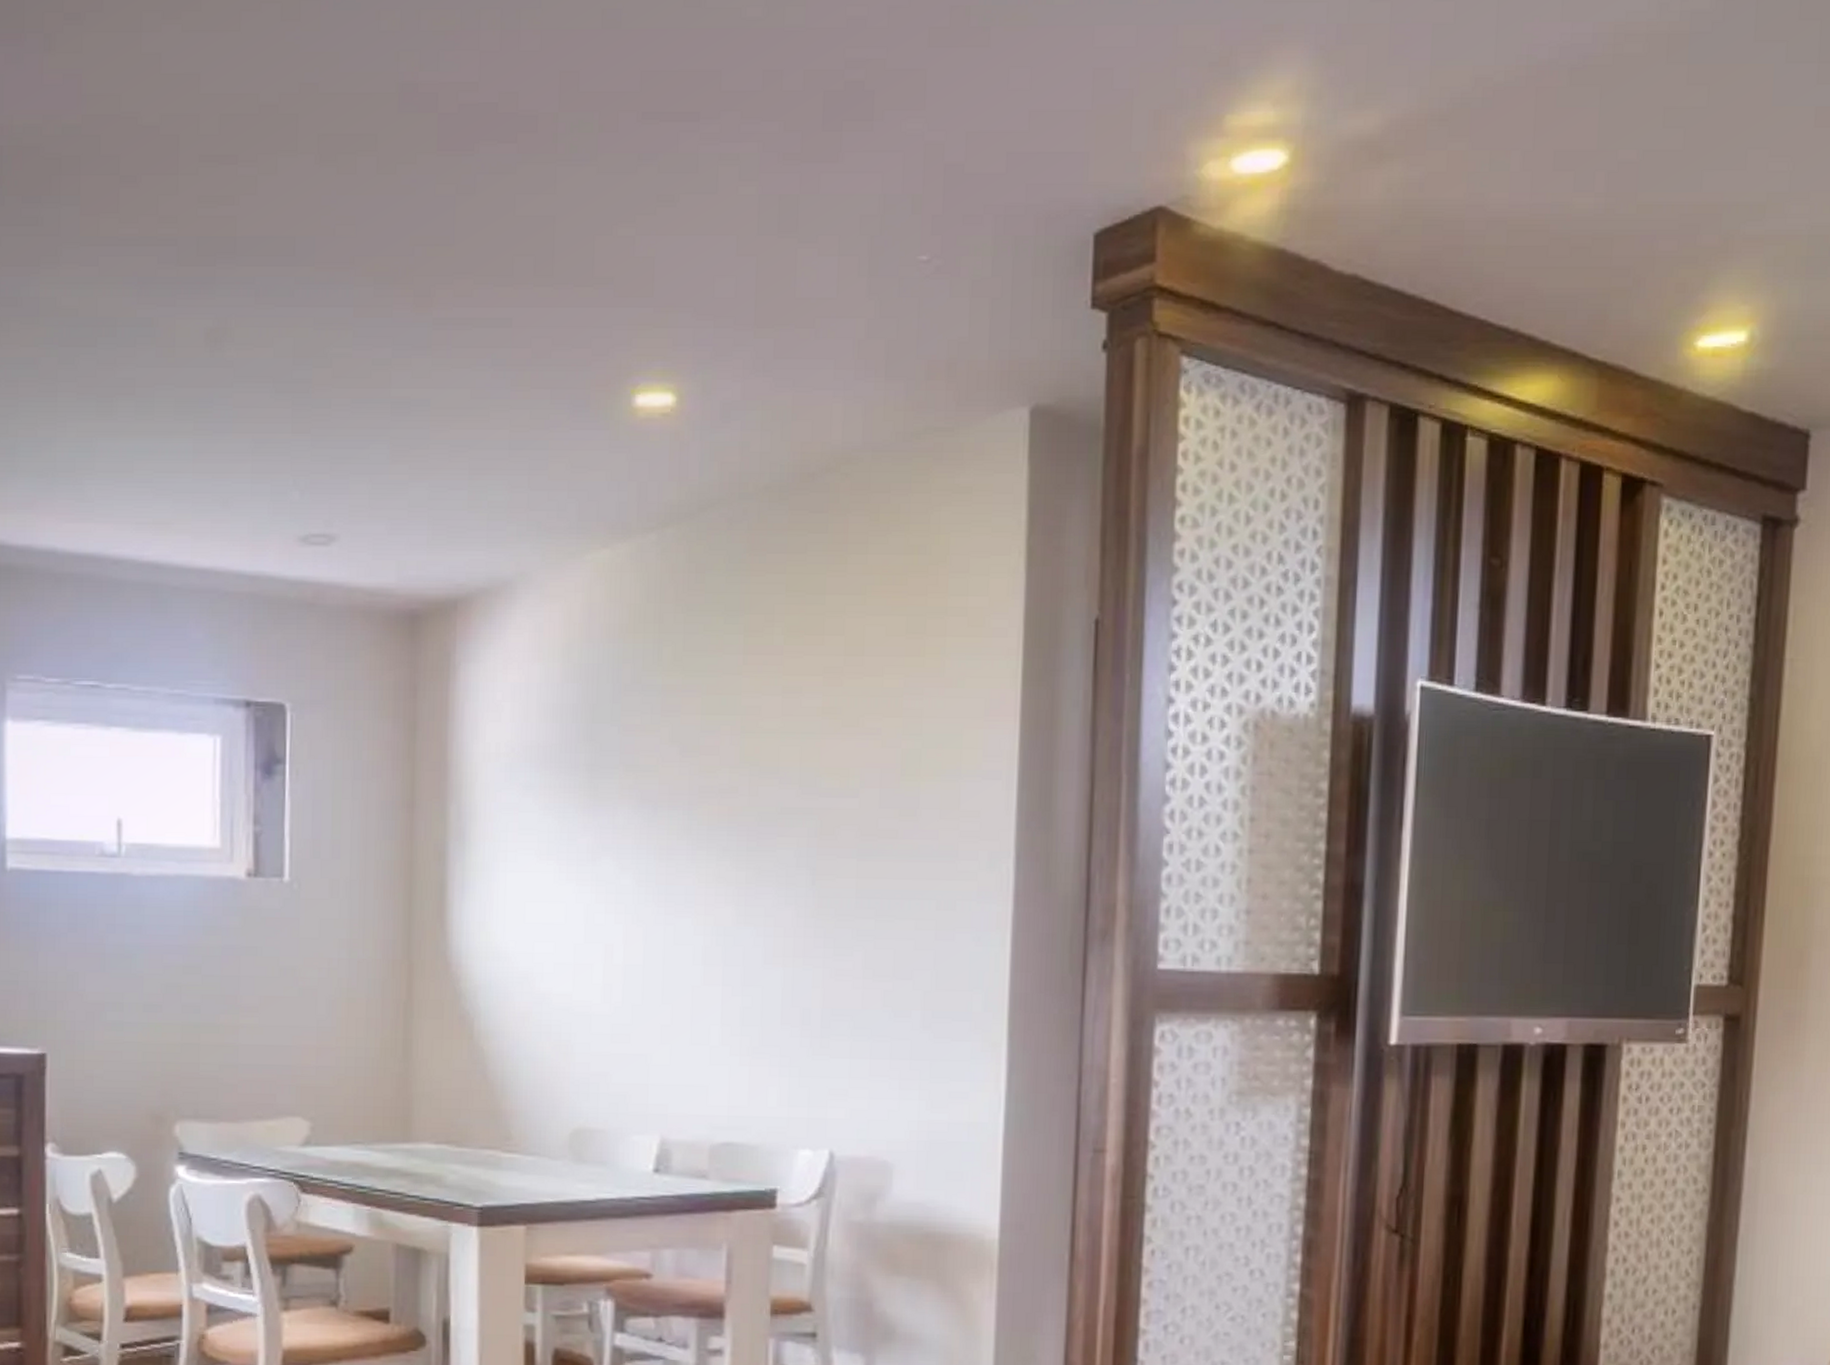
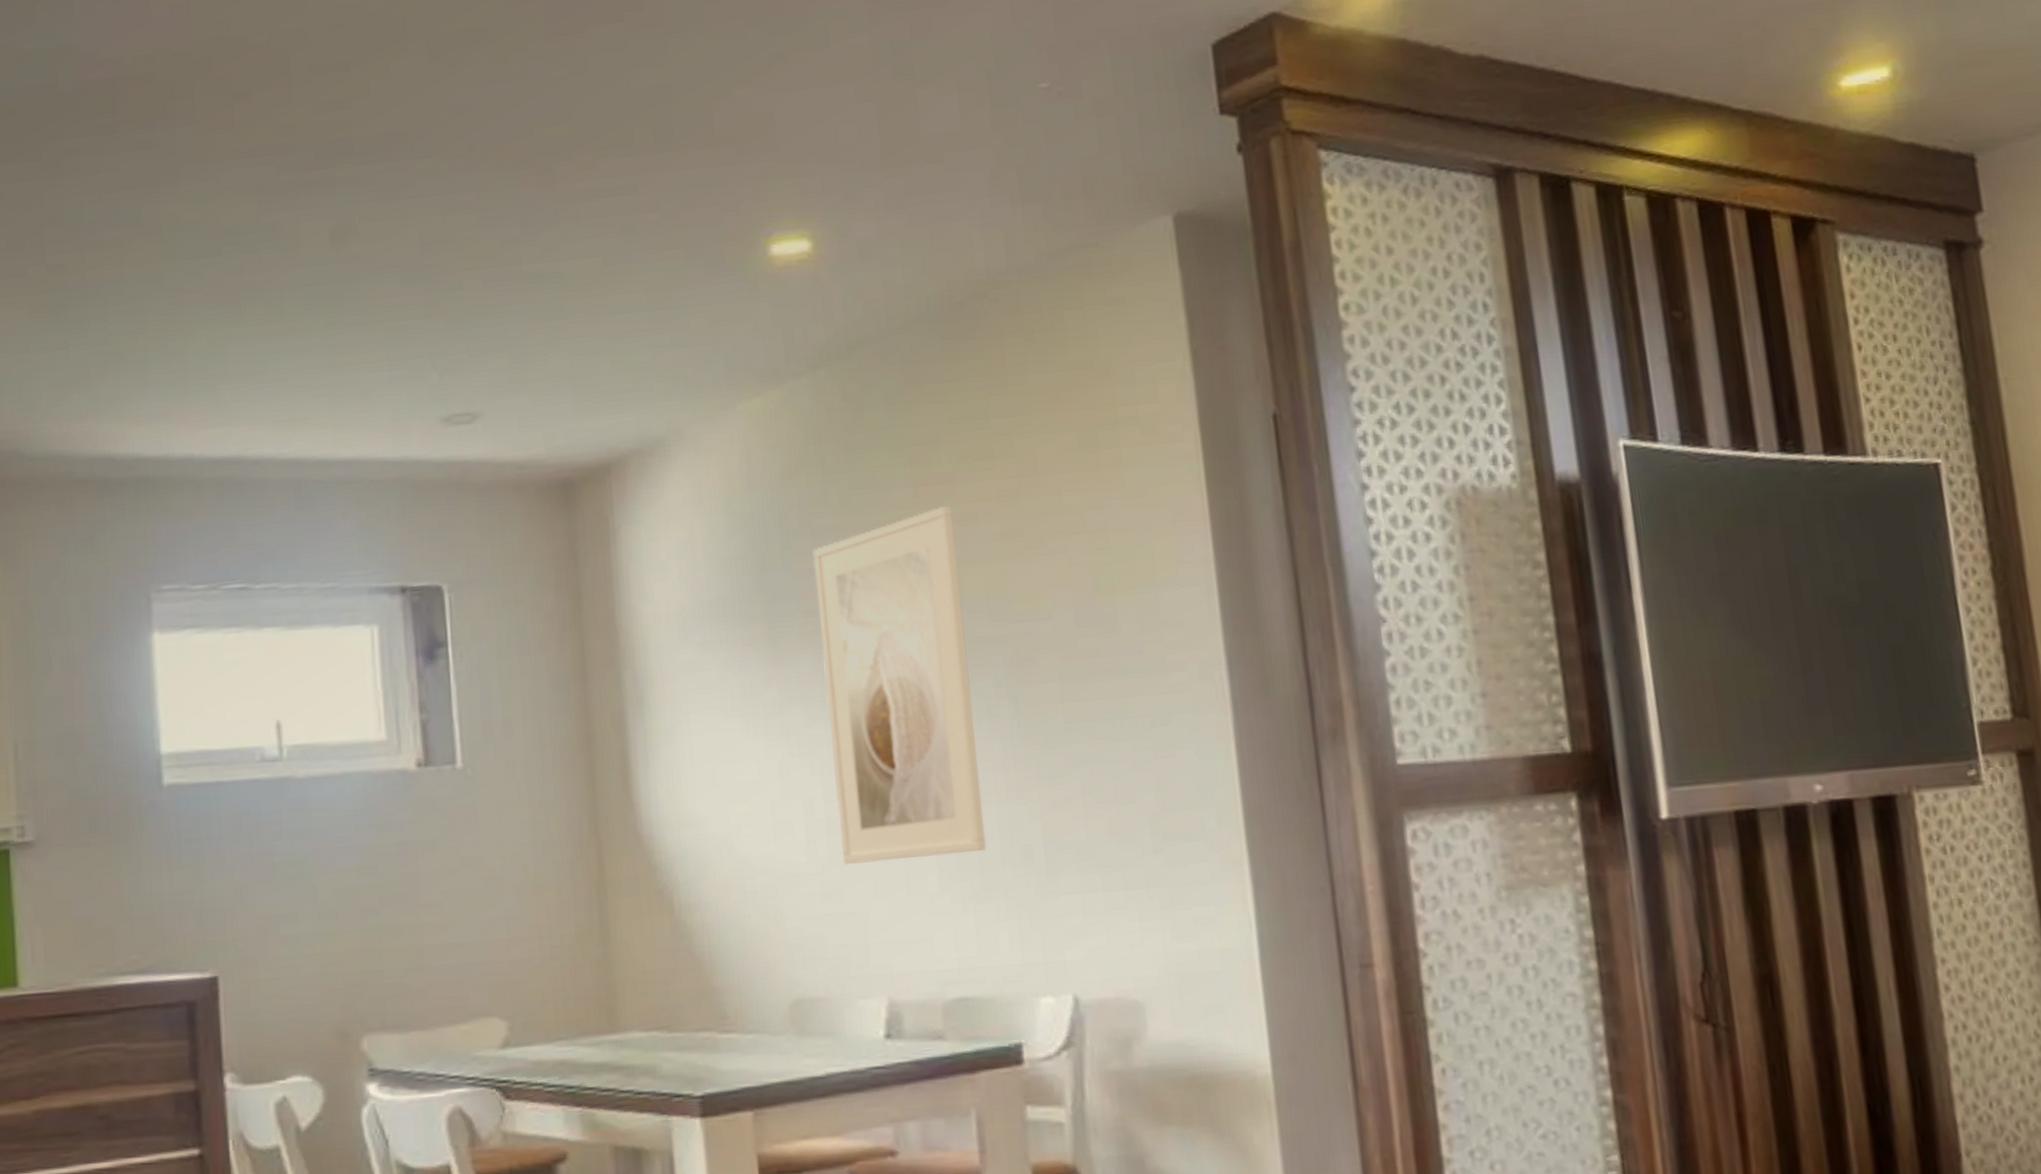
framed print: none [634,677,777,1011] -> present [813,506,987,865]

